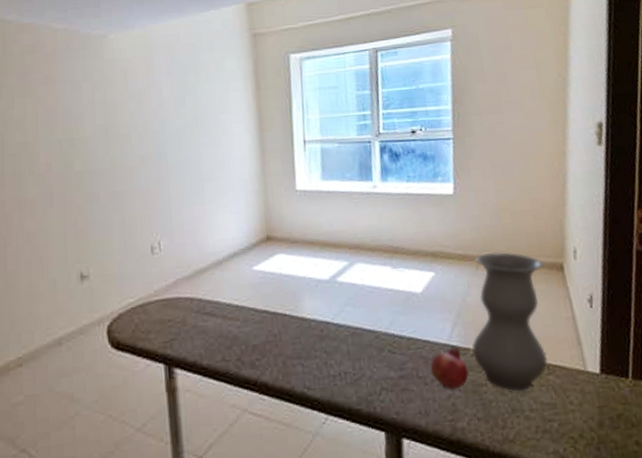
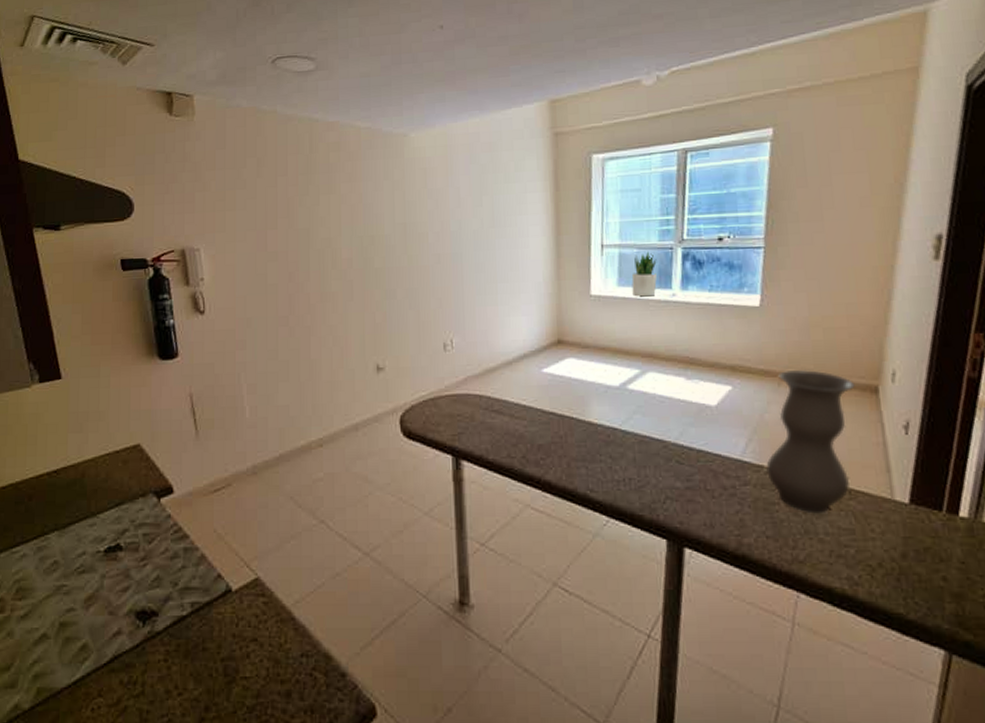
planter: none [334,145,359,190] -> present [631,251,657,297]
fruit: present [430,346,469,390] -> none [719,462,761,505]

